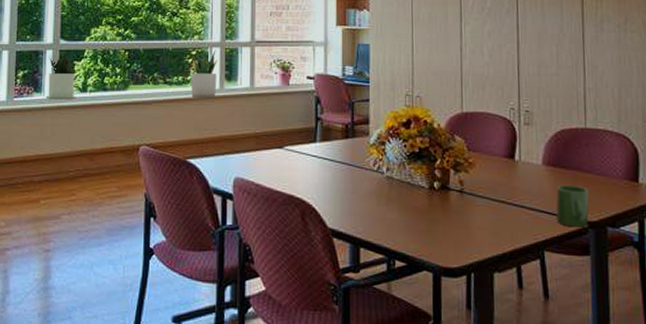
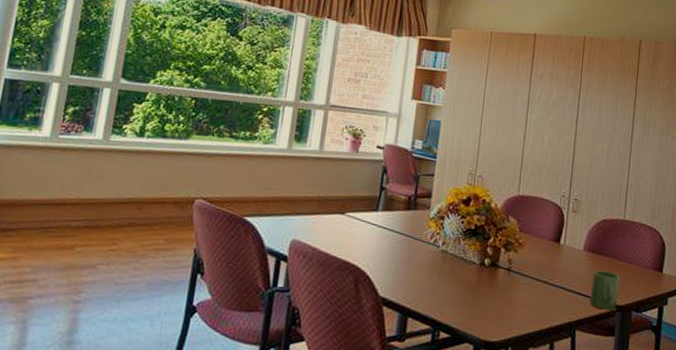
planter: present [45,54,77,100] -> none [96,93,133,144]
planter: present [191,49,217,99] -> none [257,107,289,158]

